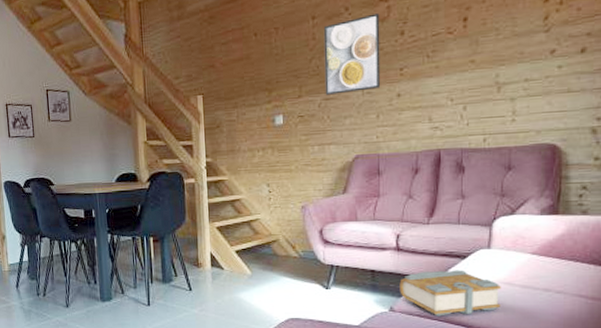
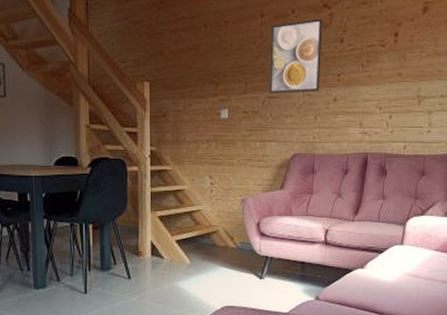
book: present [399,270,501,316] -> none [325,263,409,305]

